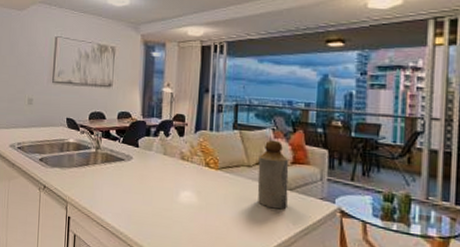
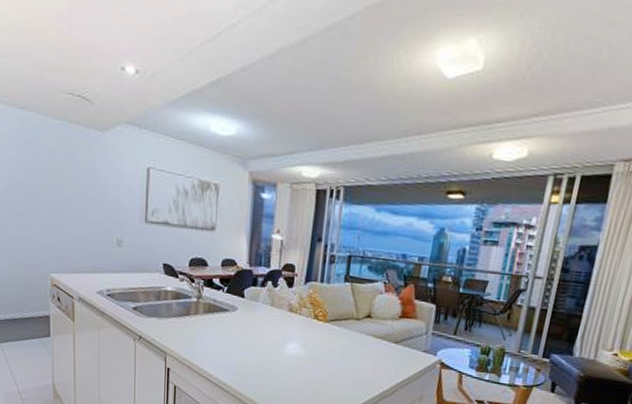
bottle: present [257,139,289,210] -> none [364,293,397,361]

